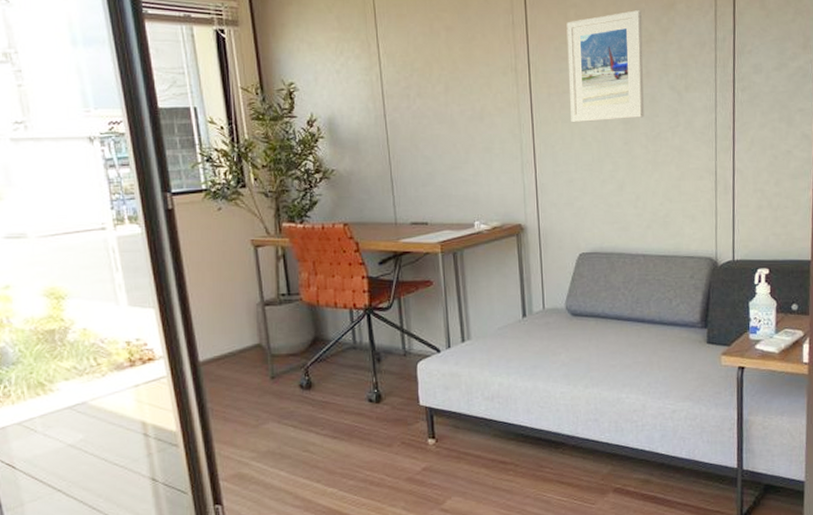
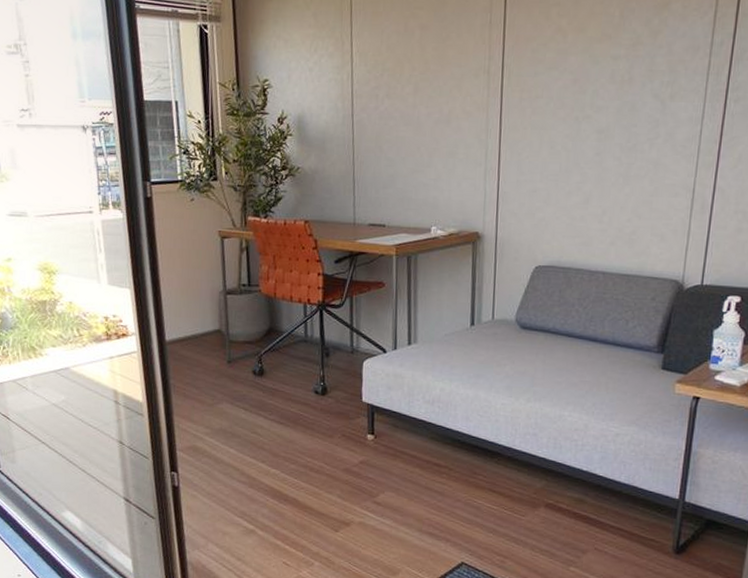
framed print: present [566,10,644,123] -> none [541,10,631,130]

